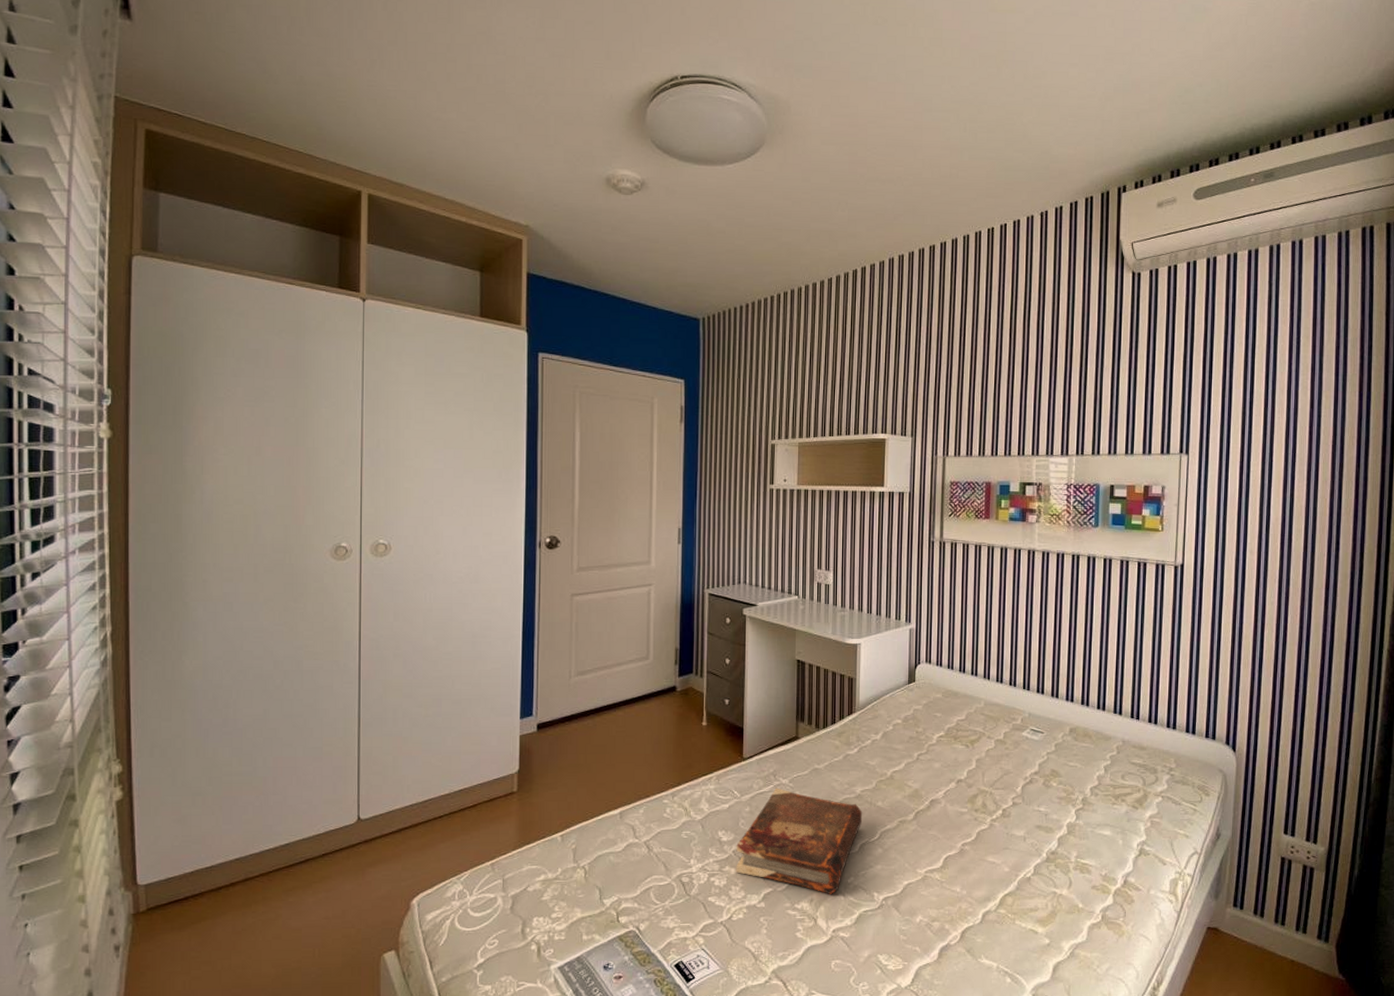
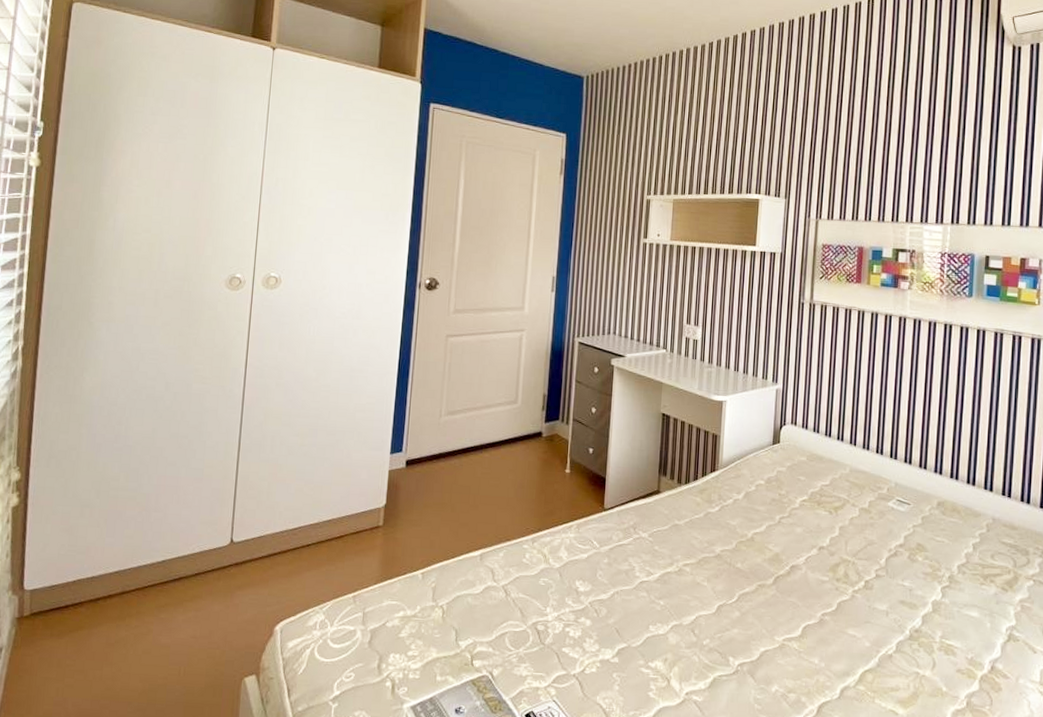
book: present [736,788,863,894] -> none [591,541,721,655]

